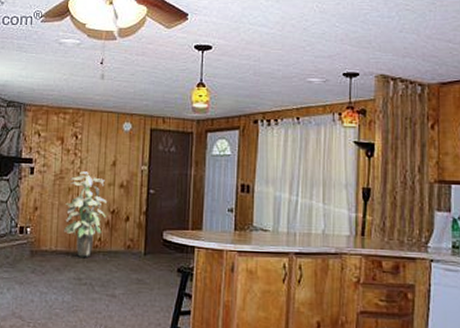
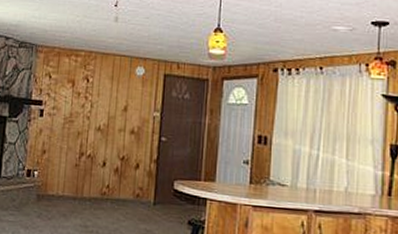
indoor plant: present [63,171,107,257] -> none [71,115,117,205]

